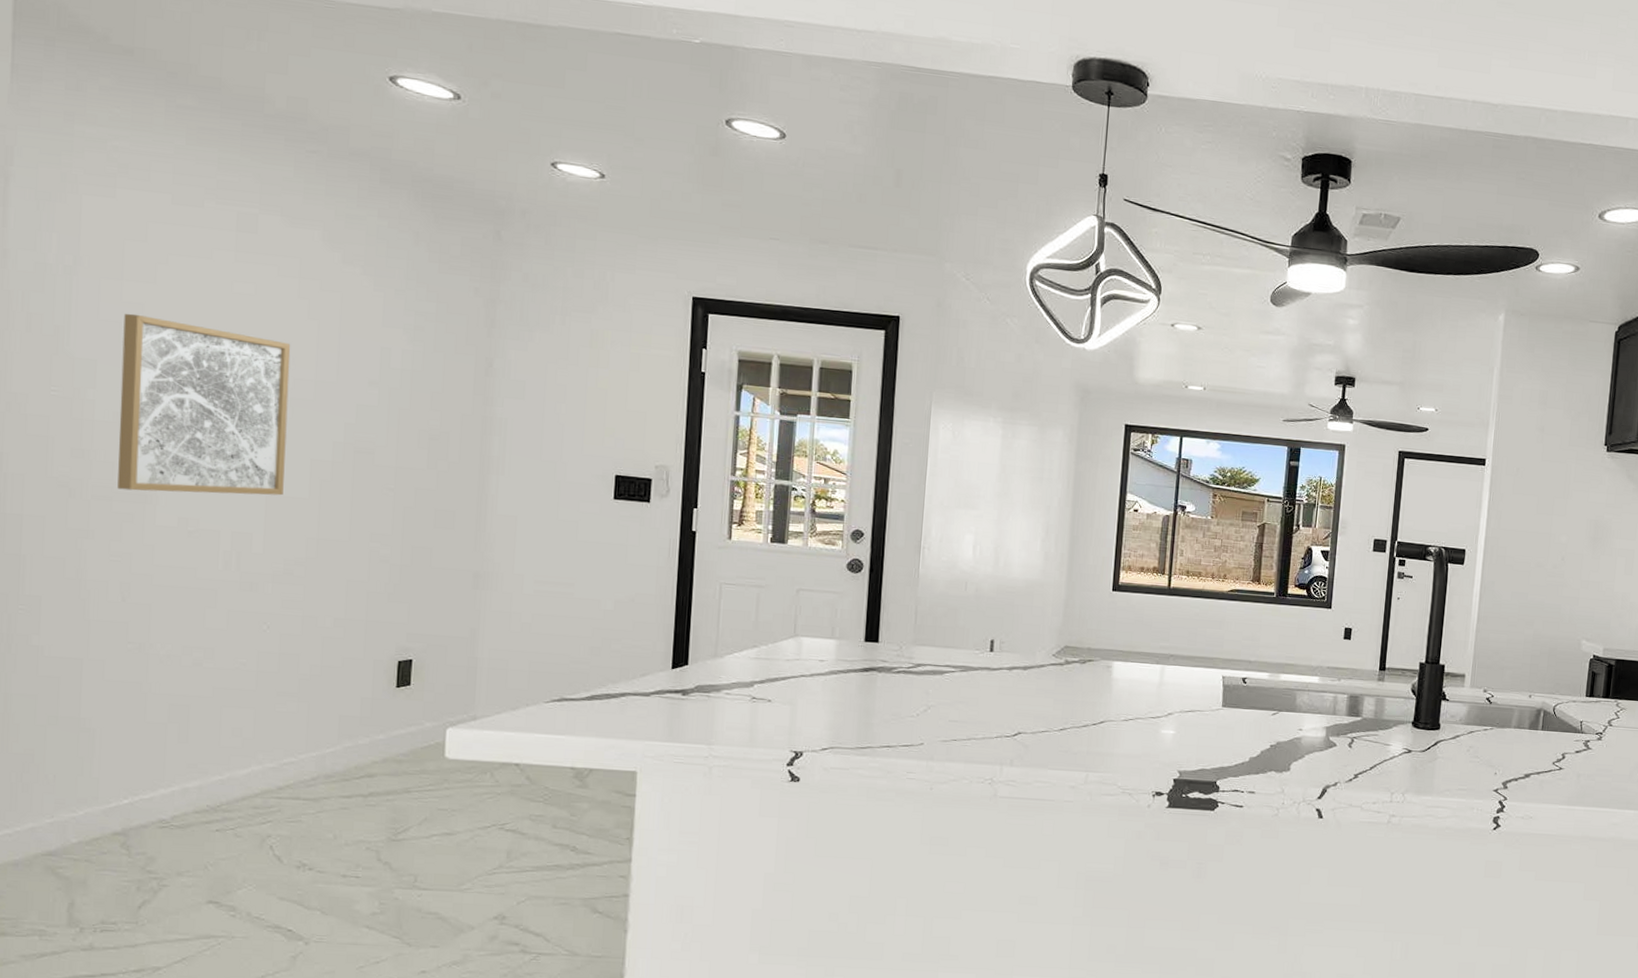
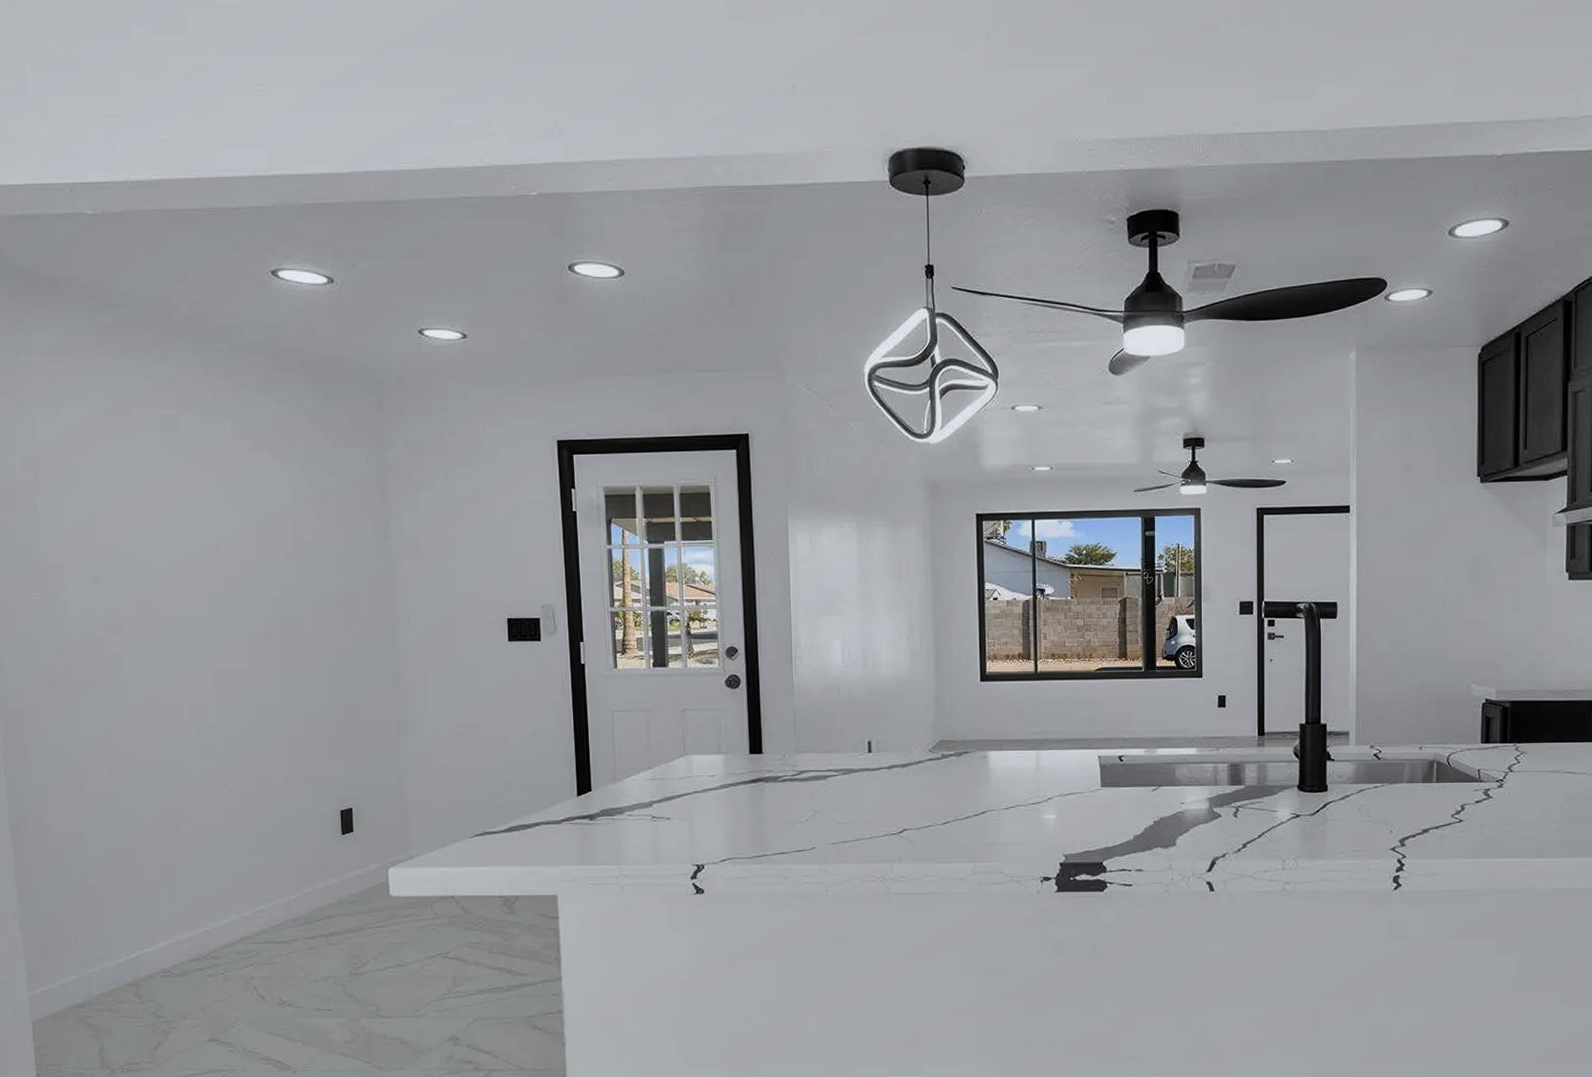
wall art: present [117,313,291,496] -> none [81,519,228,678]

